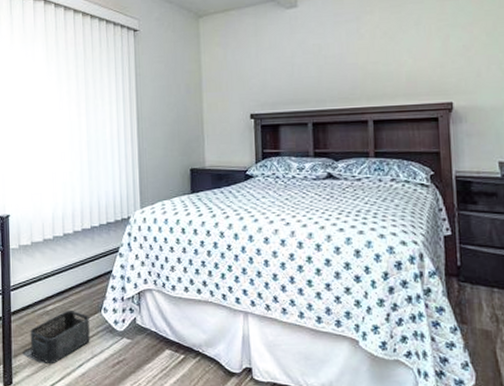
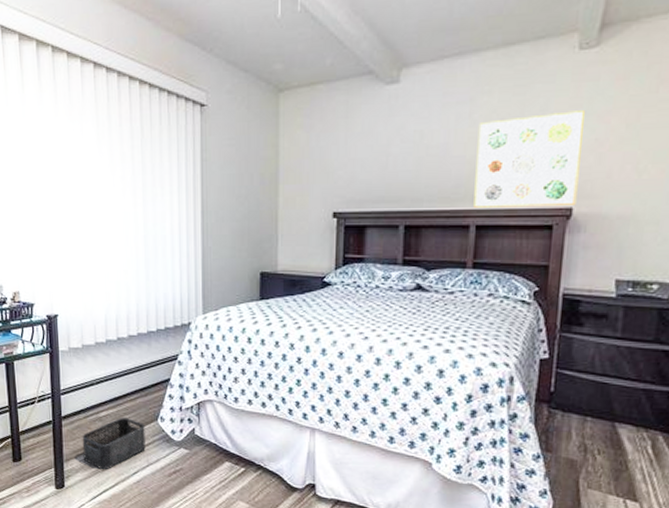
wall art: none [366,23,455,105] -> present [473,110,585,208]

